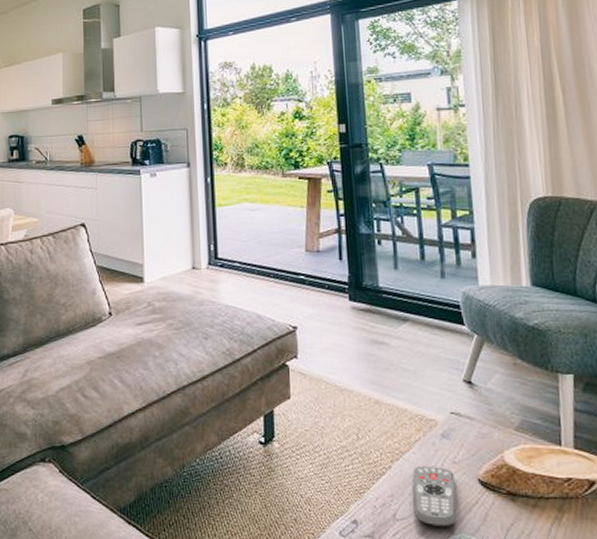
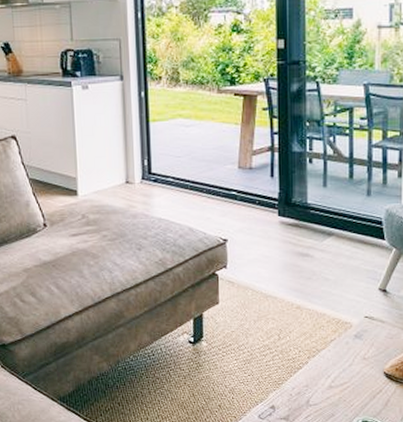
remote control: present [412,466,456,527] -> none [325,362,363,411]

